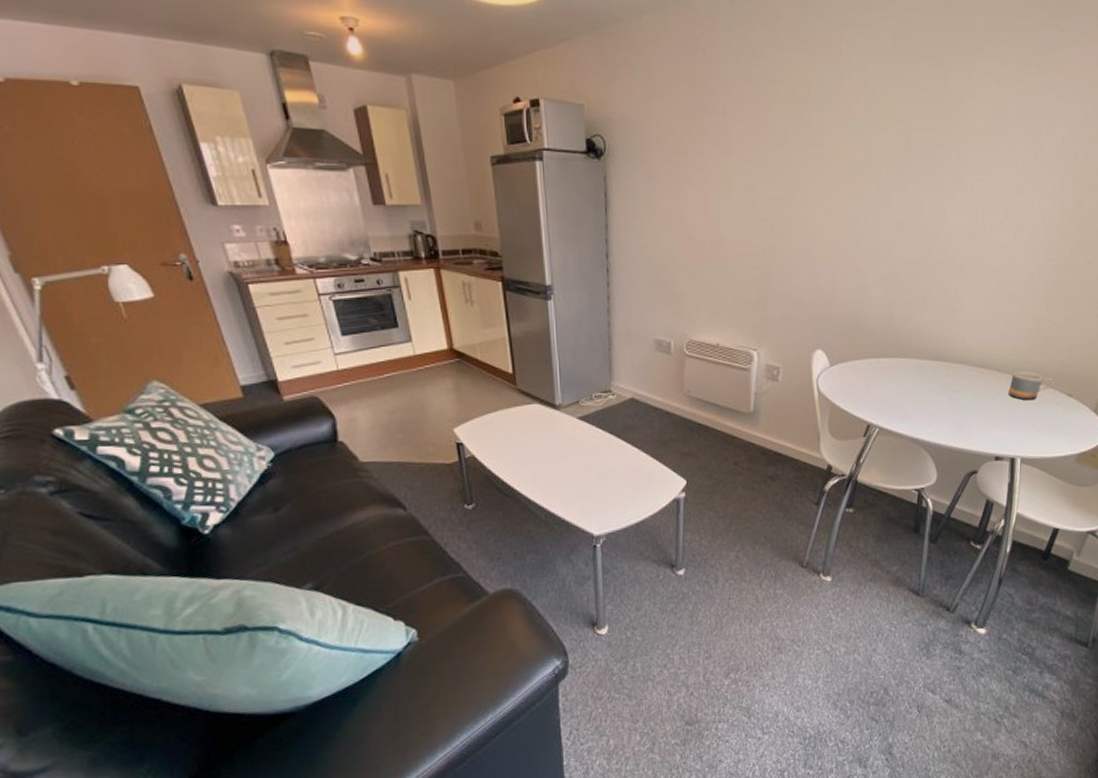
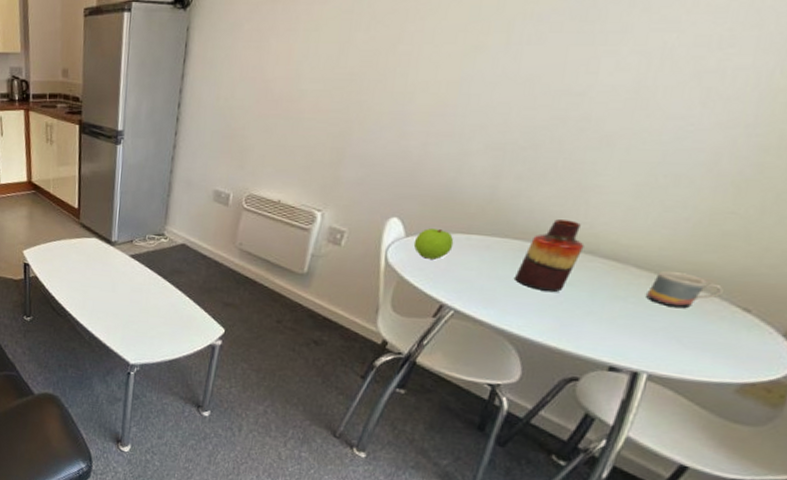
apple: none [837,356,869,384] -> present [413,228,454,260]
vase: none [918,338,961,400] -> present [515,219,585,292]

